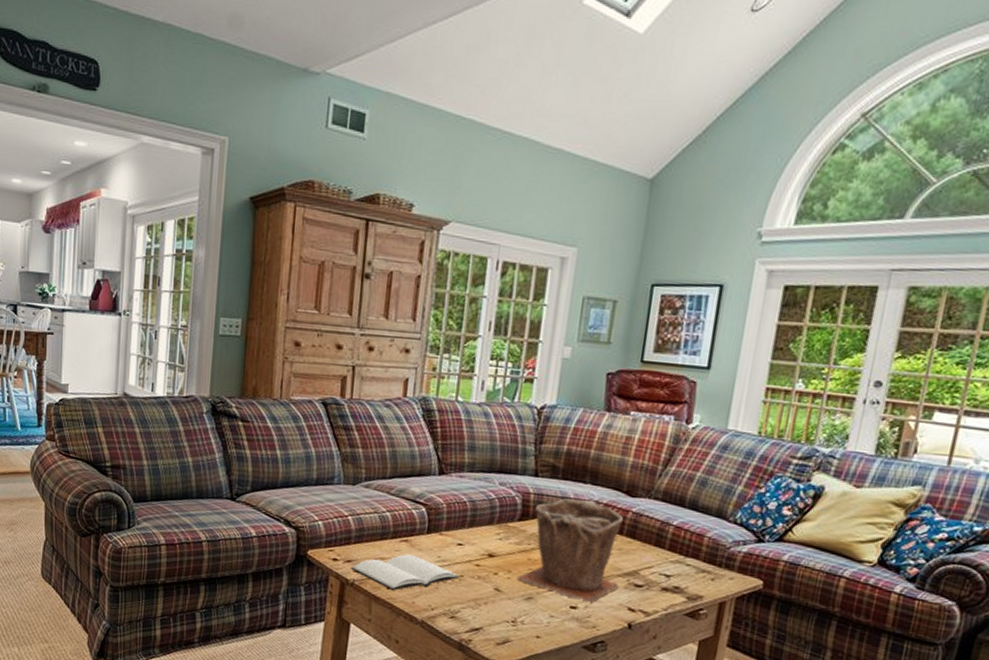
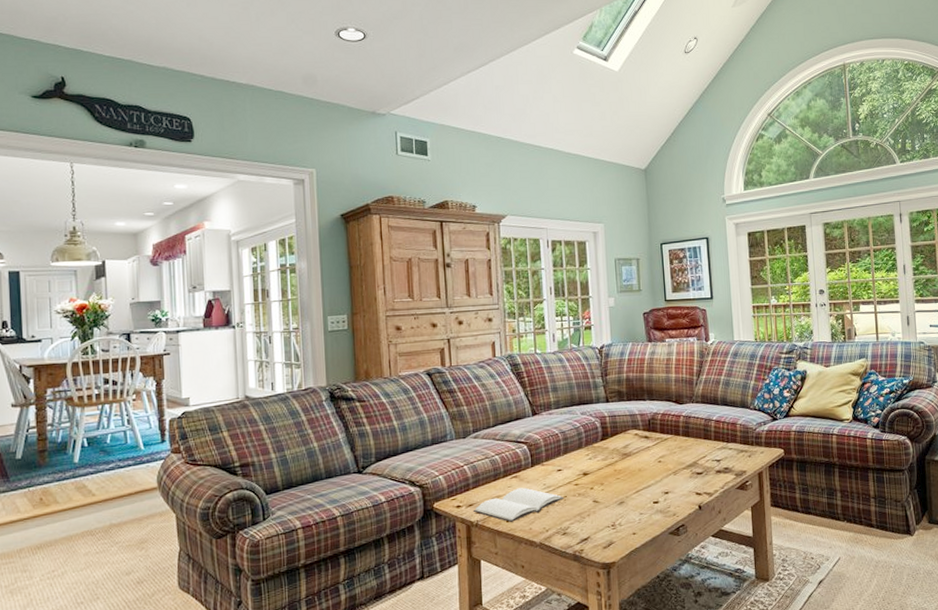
plant pot: present [516,498,624,603] -> none [608,413,686,496]

